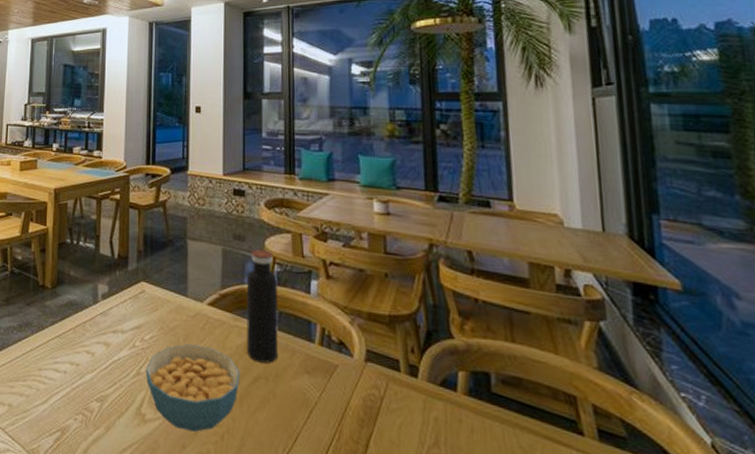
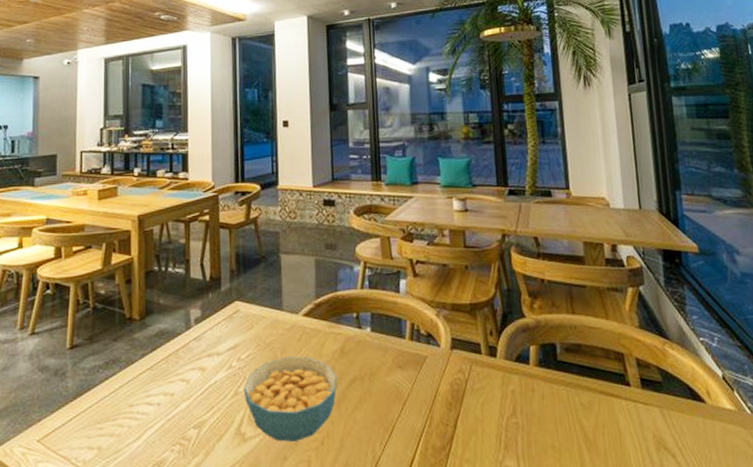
water bottle: present [246,249,279,364] -> none [339,256,373,365]

